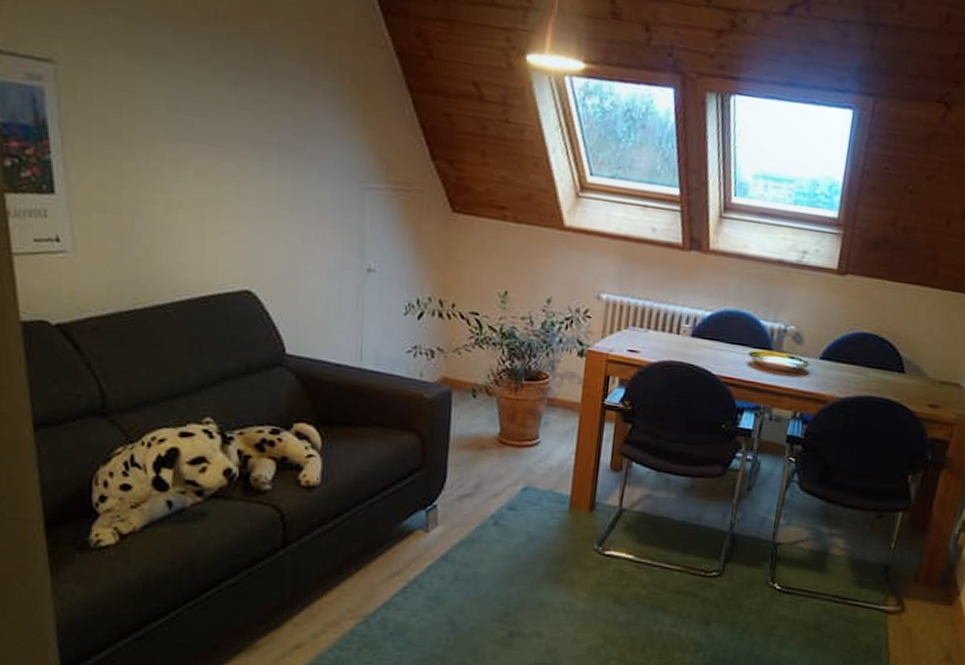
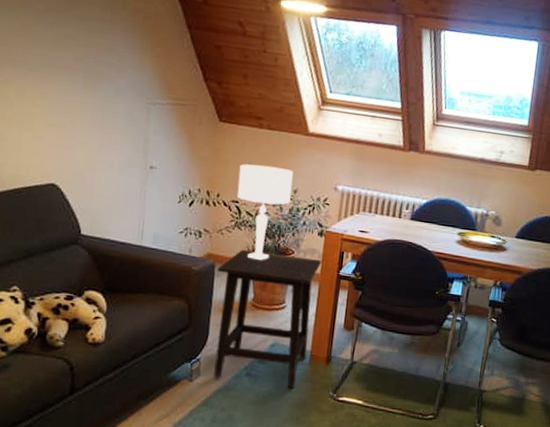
side table: none [454,372,583,540] -> present [214,249,322,388]
table lamp: none [477,266,546,386] -> present [237,164,294,260]

